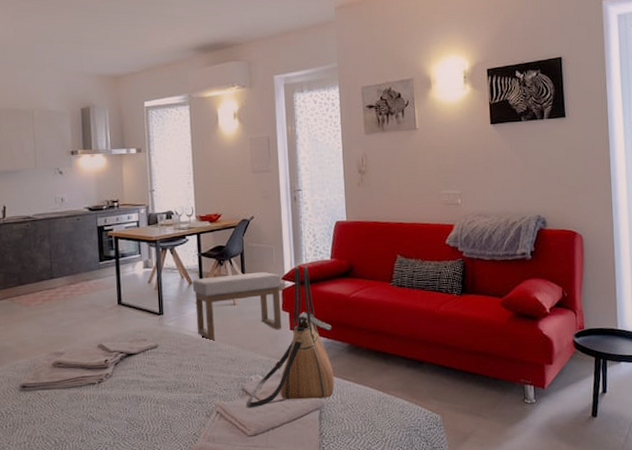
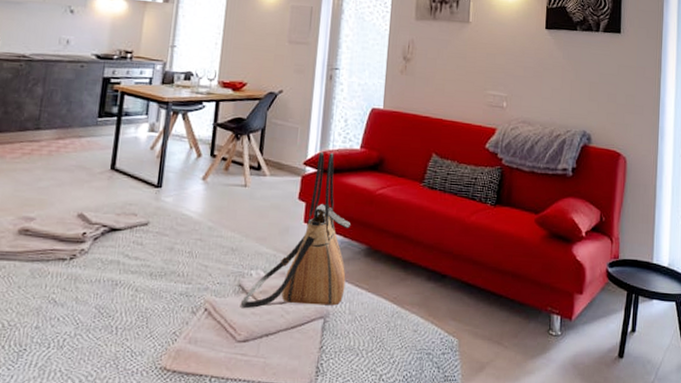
ottoman: present [193,271,282,340] -> none [197,151,302,224]

